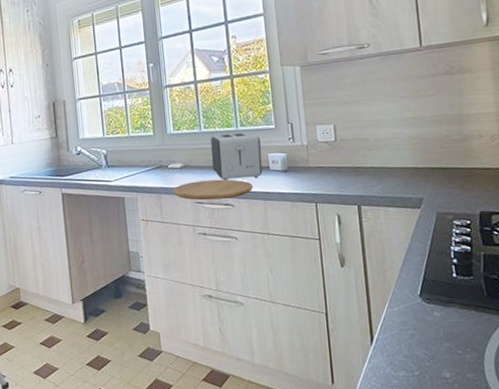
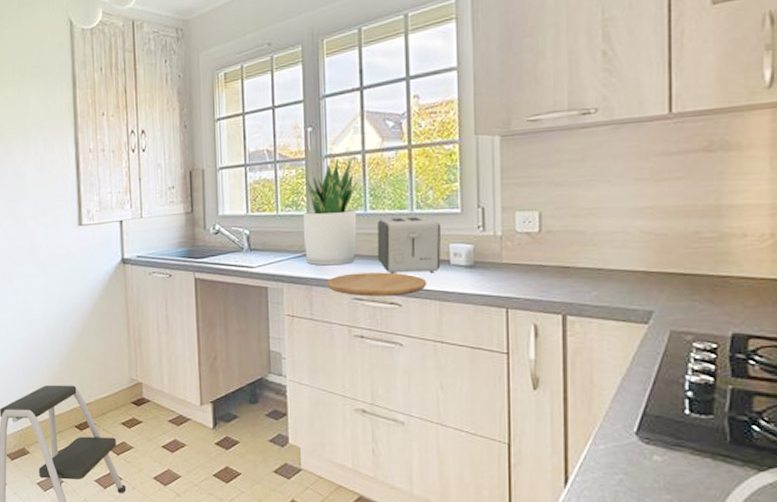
planter: none [149,87,195,177] -> present [302,157,357,266]

